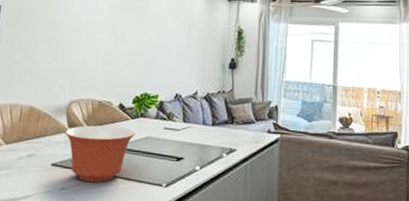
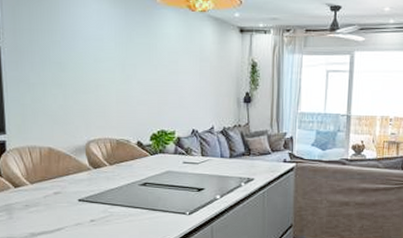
mixing bowl: present [65,125,135,183] -> none [88,163,156,214]

